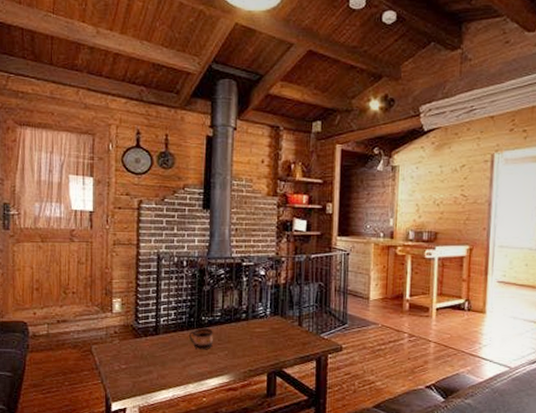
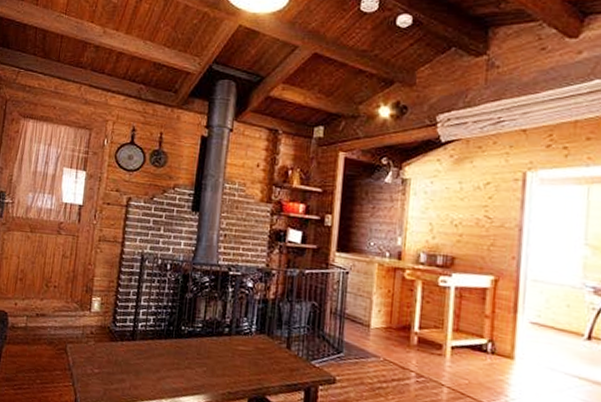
cup: present [188,328,213,350] -> none [166,338,192,364]

